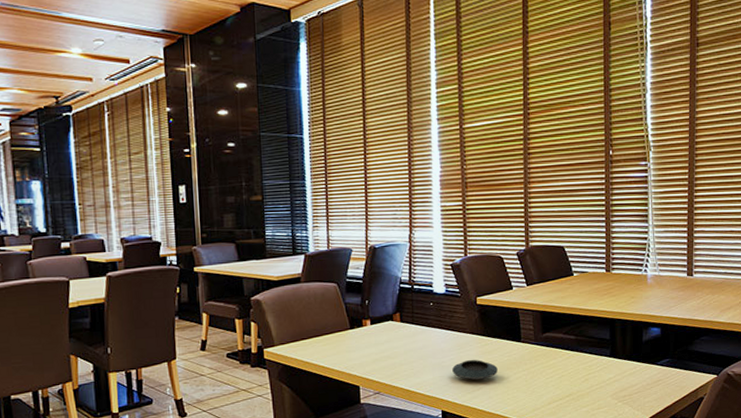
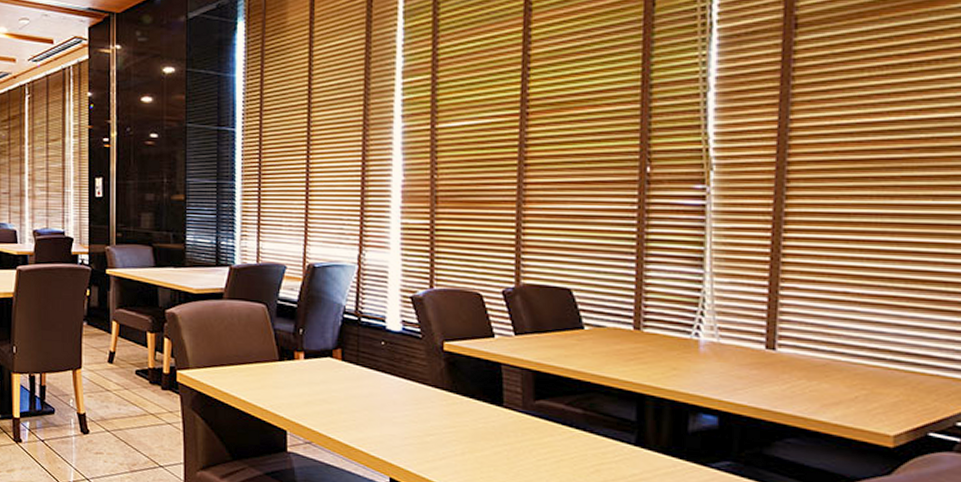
saucer: present [452,360,498,380] -> none [406,420,468,447]

